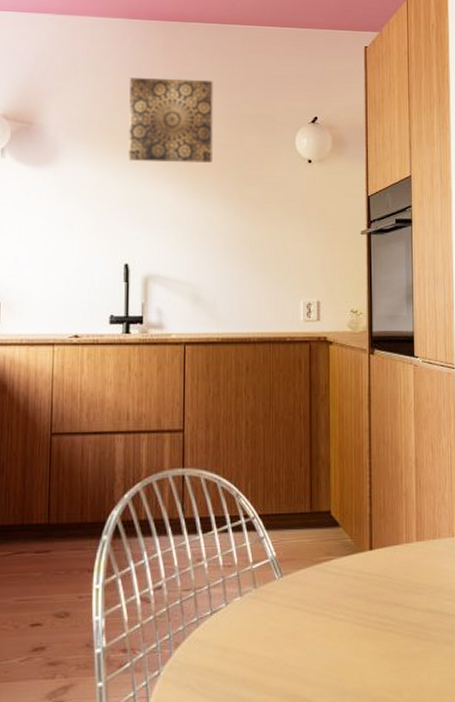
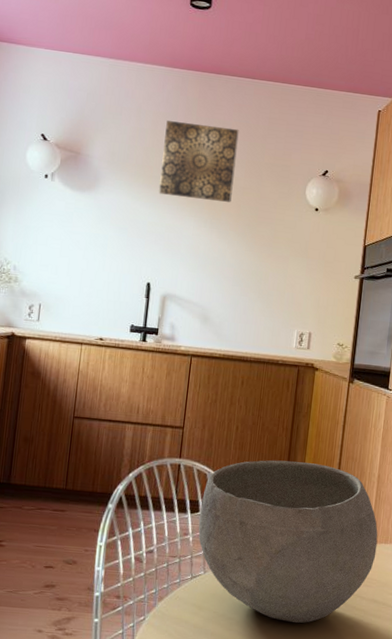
bowl: none [213,454,425,652] -> present [198,460,378,623]

